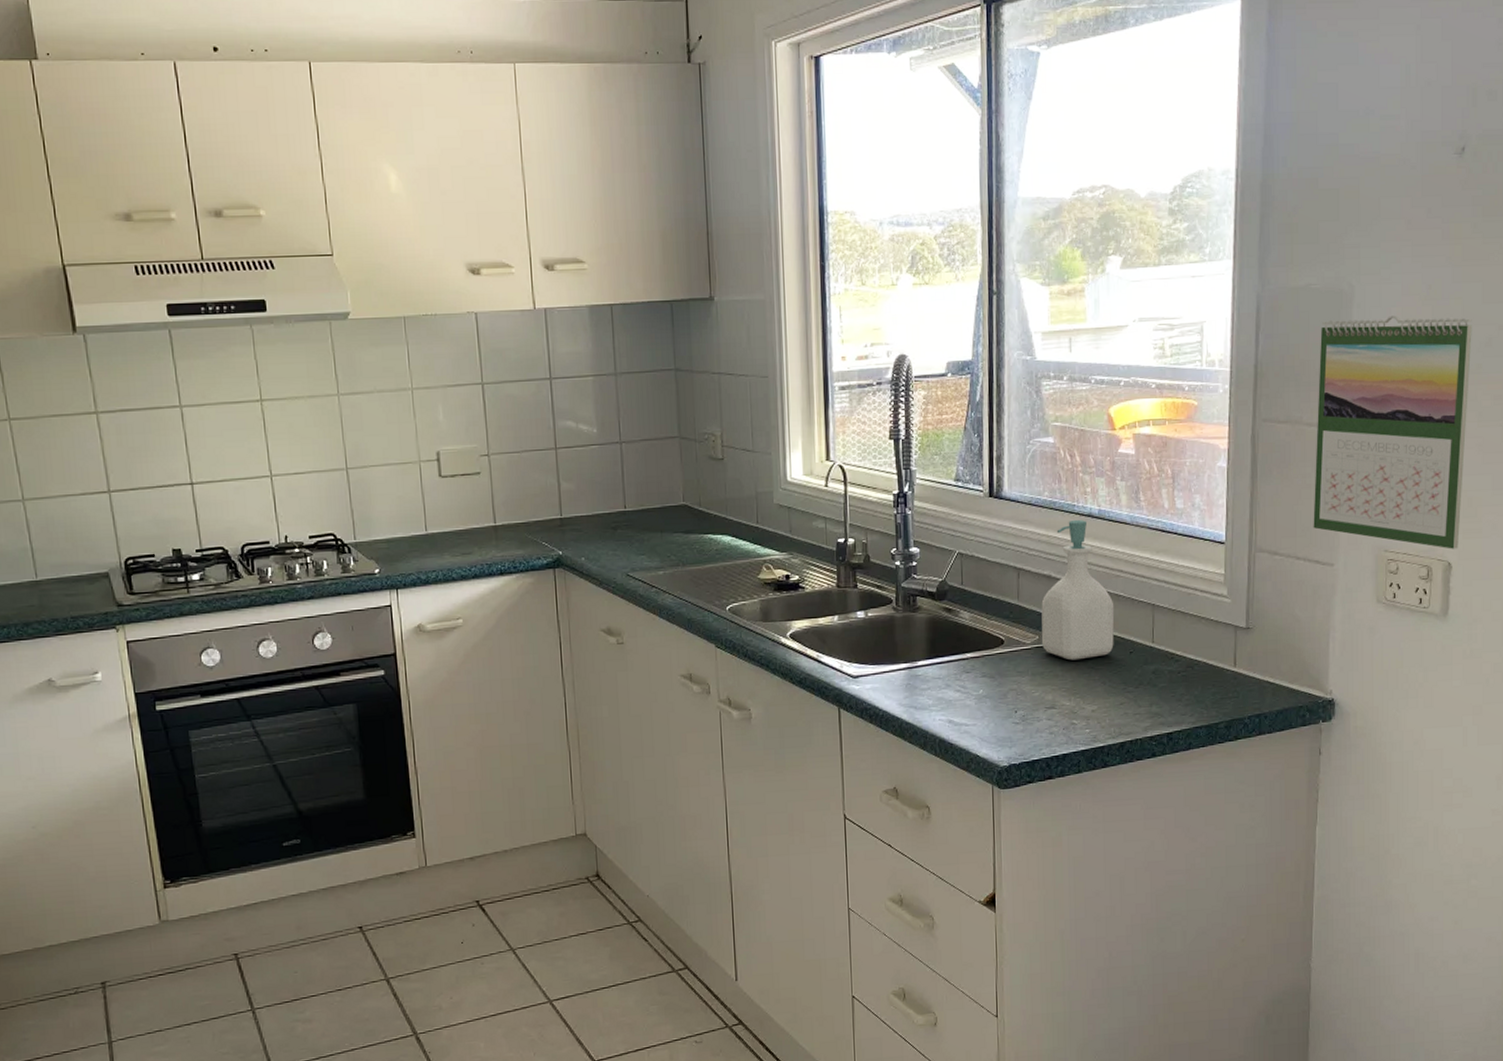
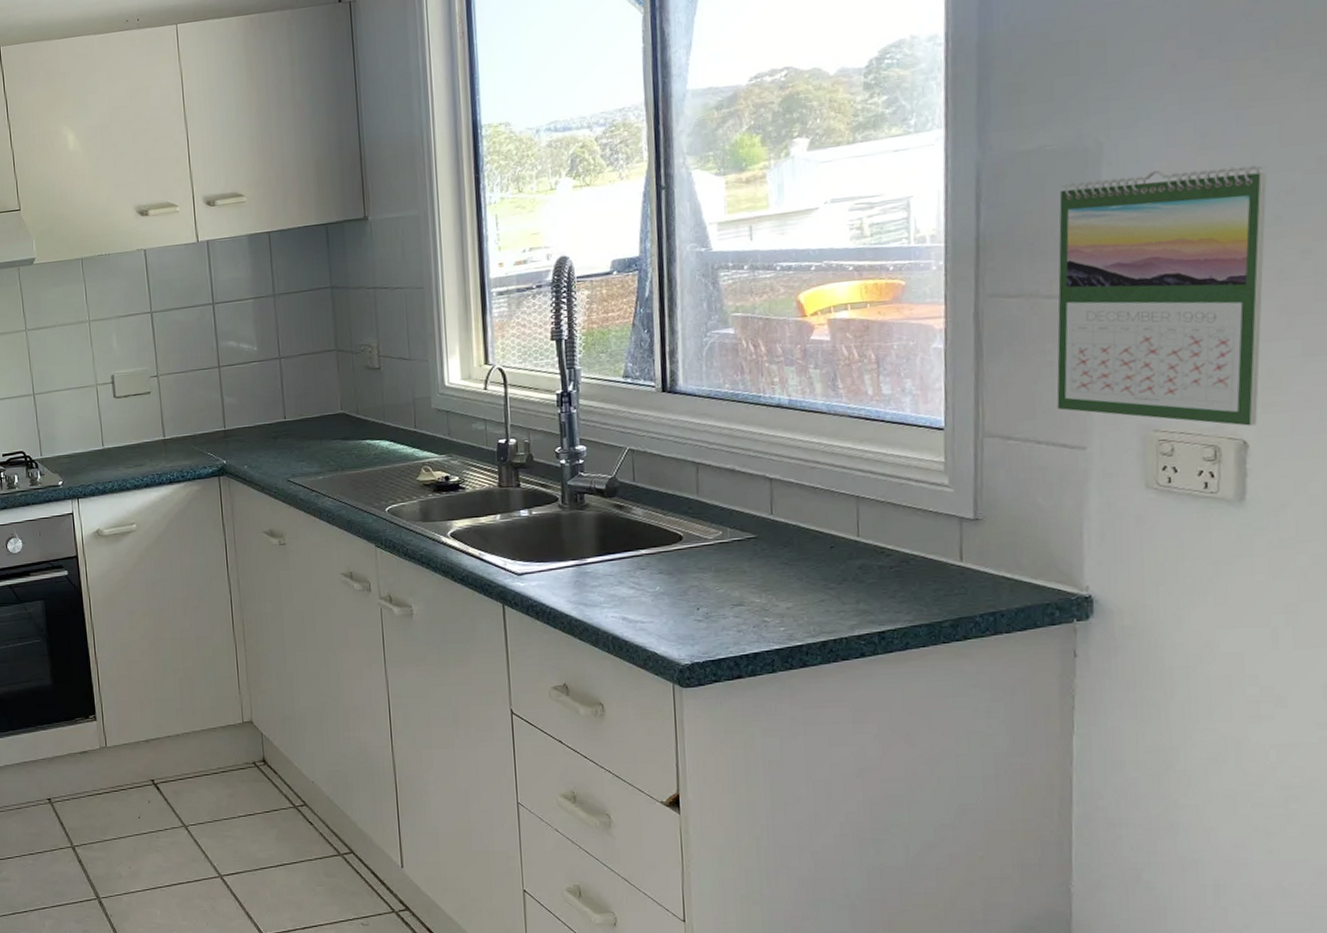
soap bottle: present [1041,520,1115,660] -> none [724,411,811,556]

